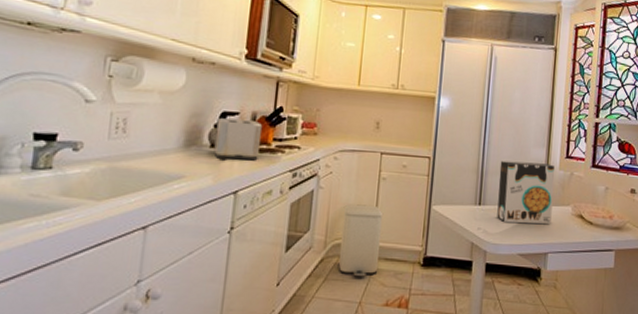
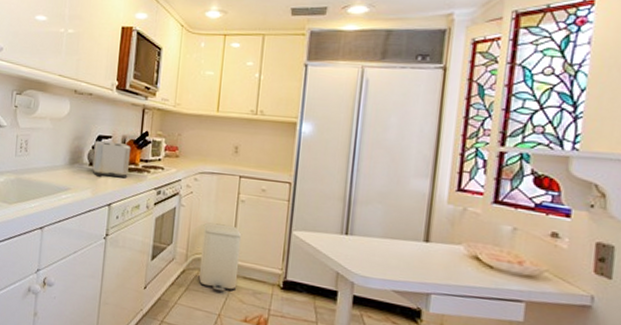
cereal box: present [497,160,555,225] -> none [367,190,442,262]

